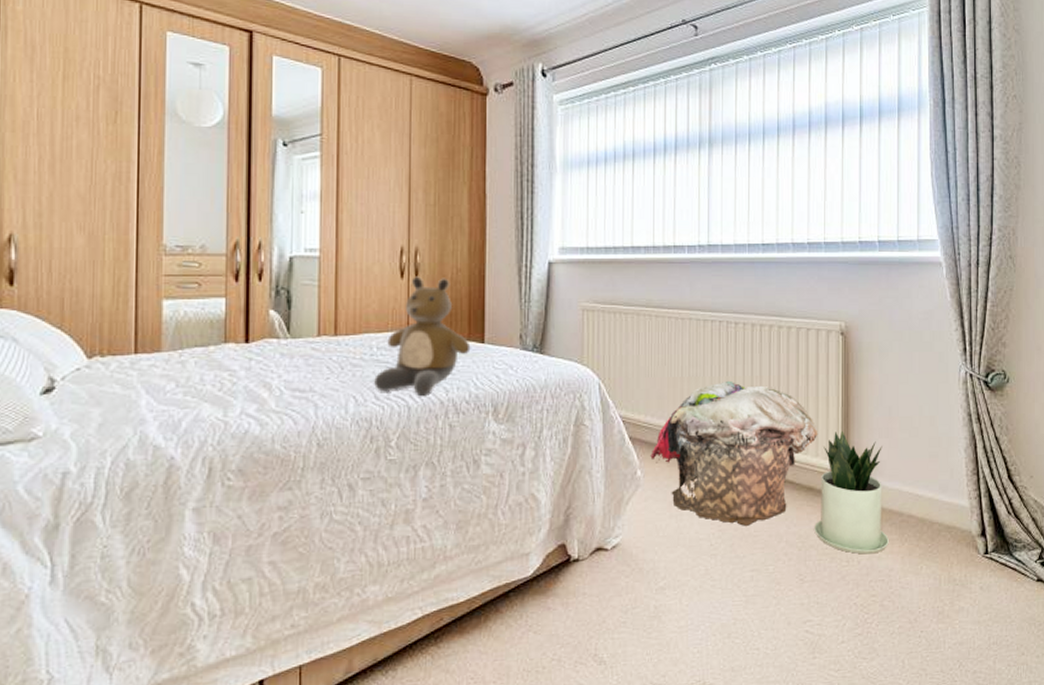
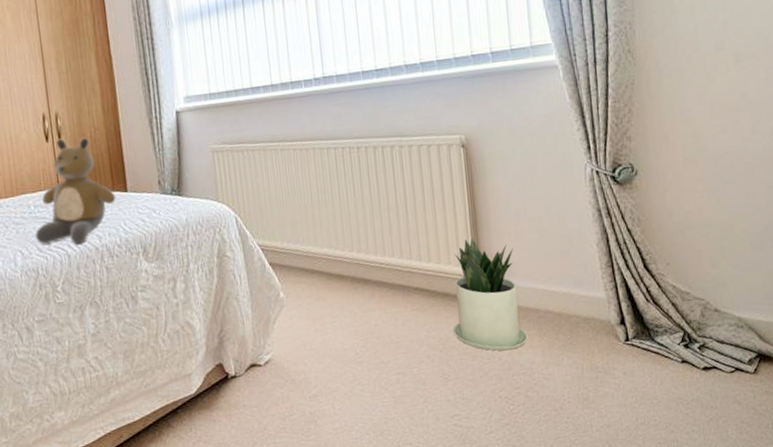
laundry basket: present [650,382,818,526] -> none [290,202,449,334]

